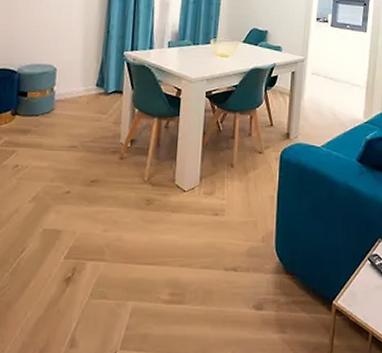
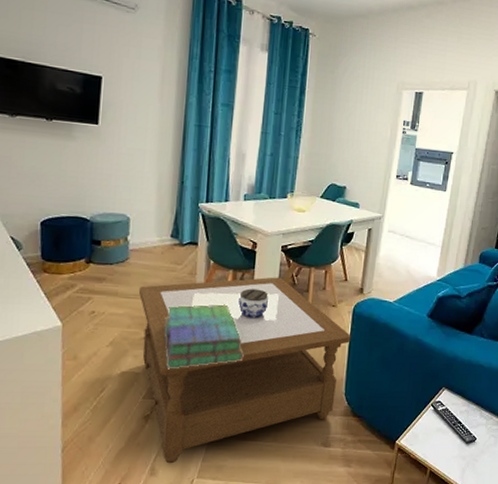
coffee table: none [63,124,279,334] -> present [138,277,351,464]
stack of books: none [88,154,169,226] -> present [164,304,244,370]
jar: none [162,137,195,168] -> present [237,288,269,319]

